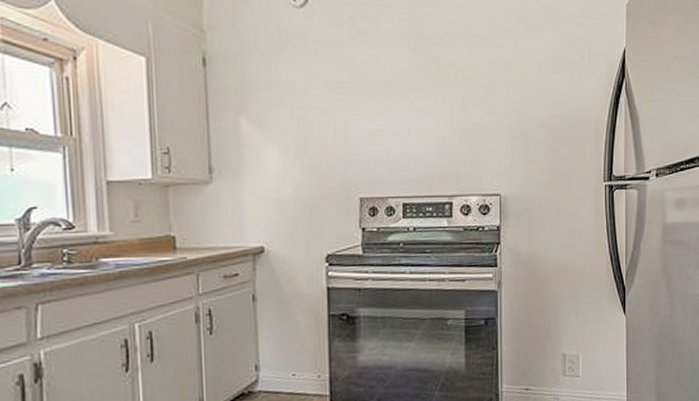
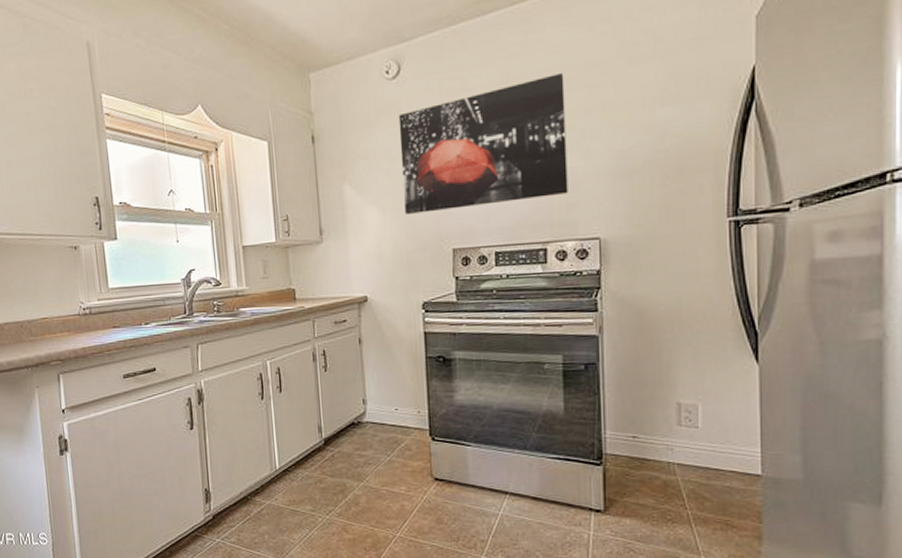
wall art: none [305,28,473,157] -> present [398,72,568,214]

